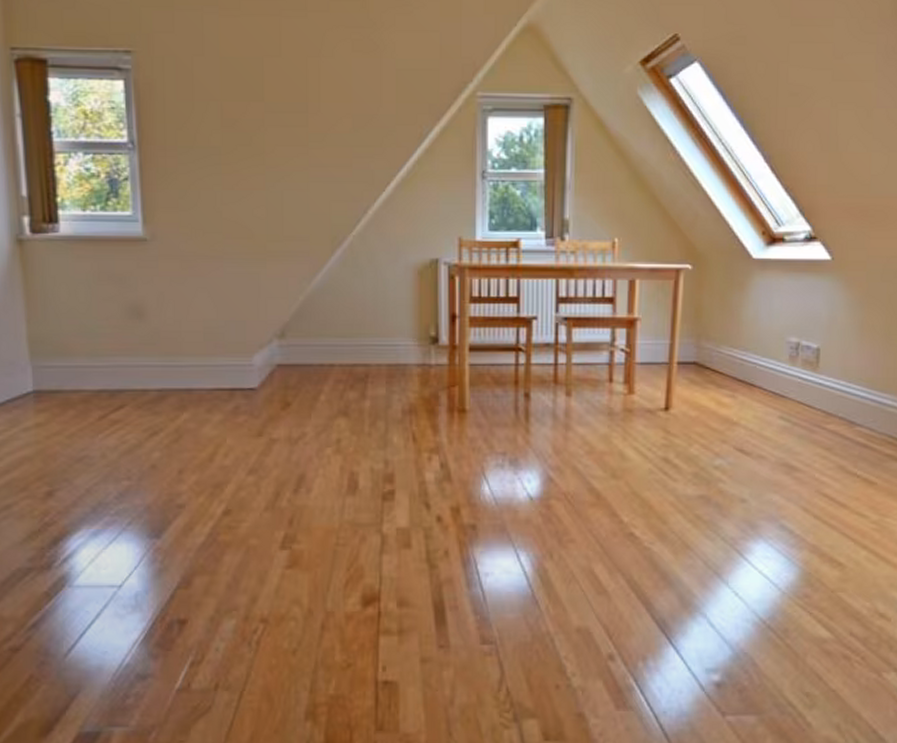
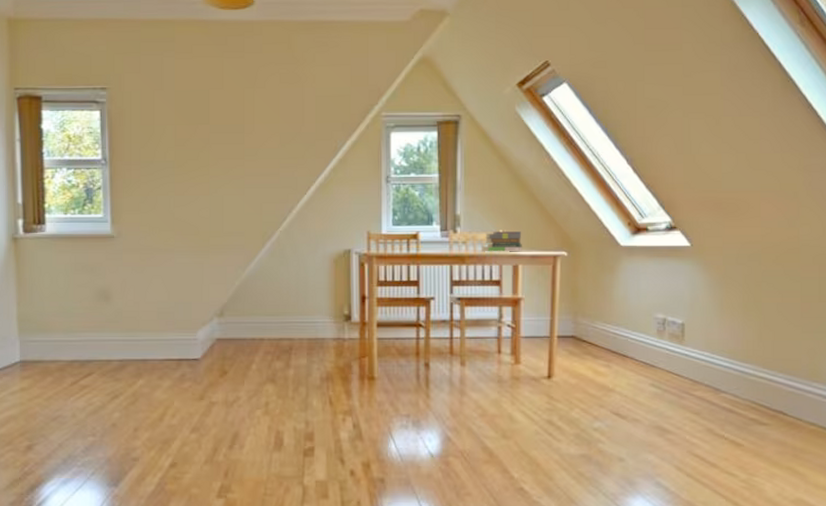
books: none [593,240,641,264] -> present [482,231,522,252]

